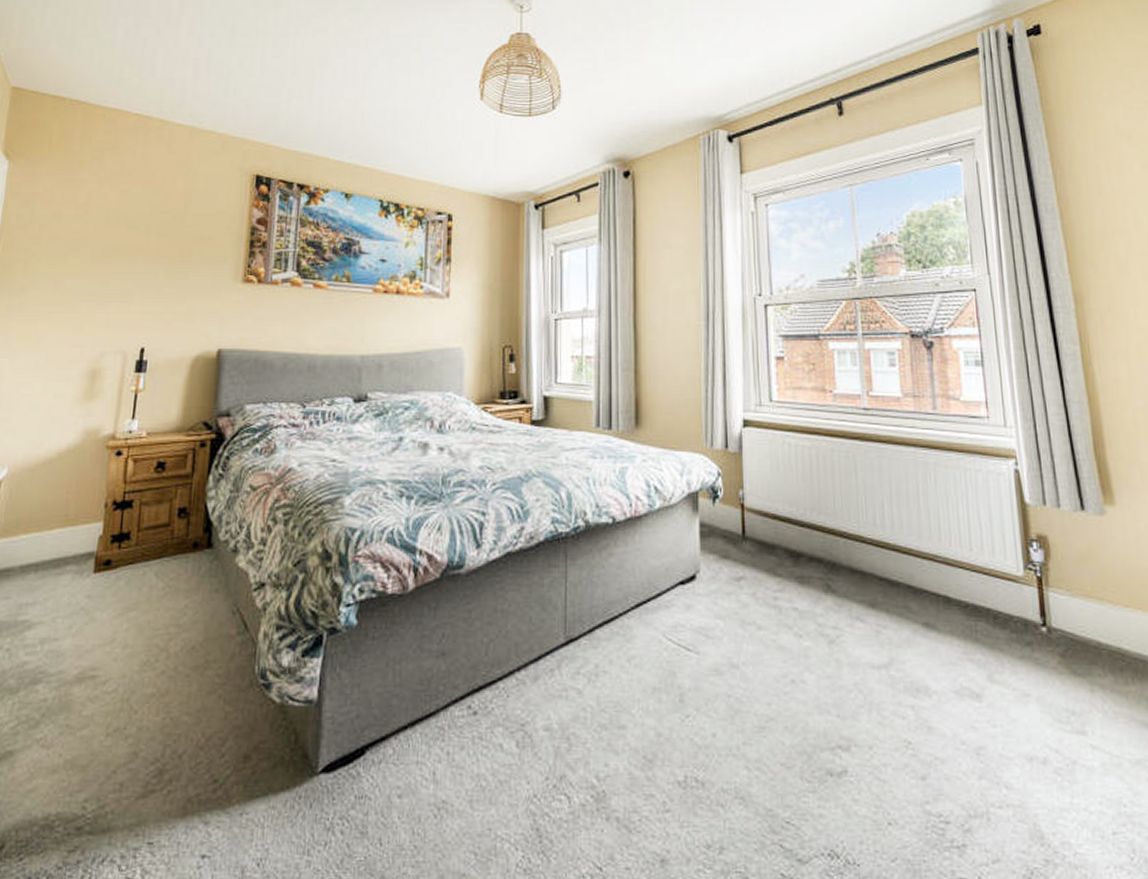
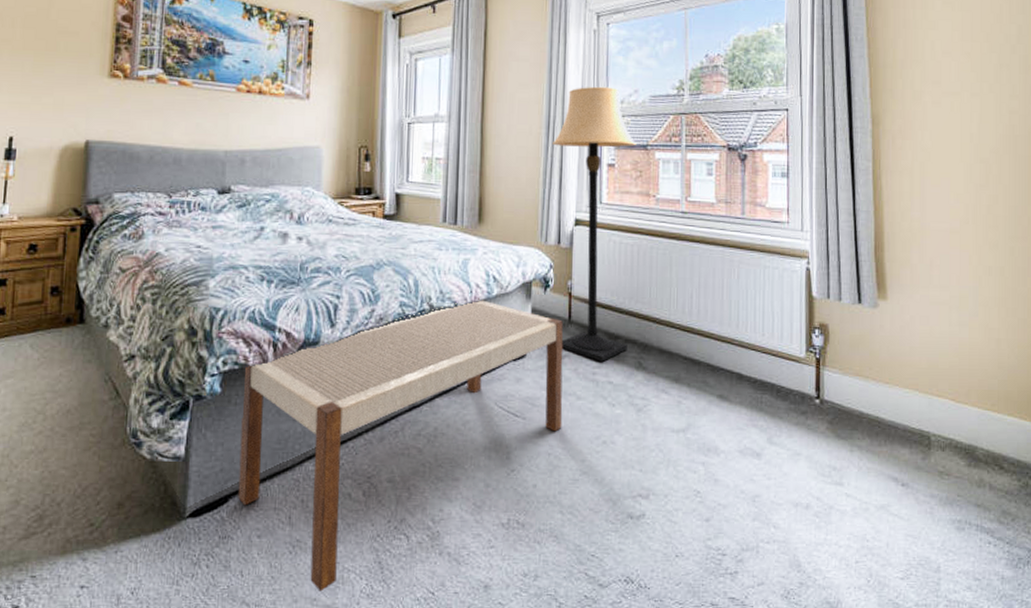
bench: none [376,512,742,865] -> present [238,298,563,592]
lamp: none [712,272,812,584] -> present [551,86,637,362]

